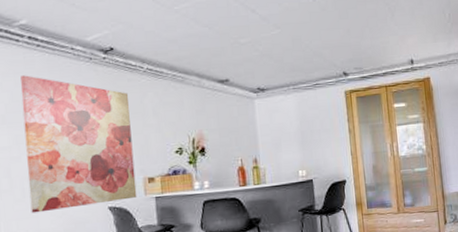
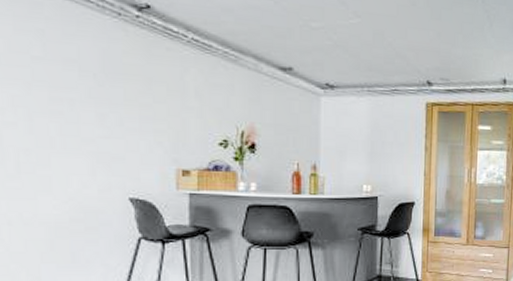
wall art: present [20,75,137,214] -> none [22,20,167,194]

